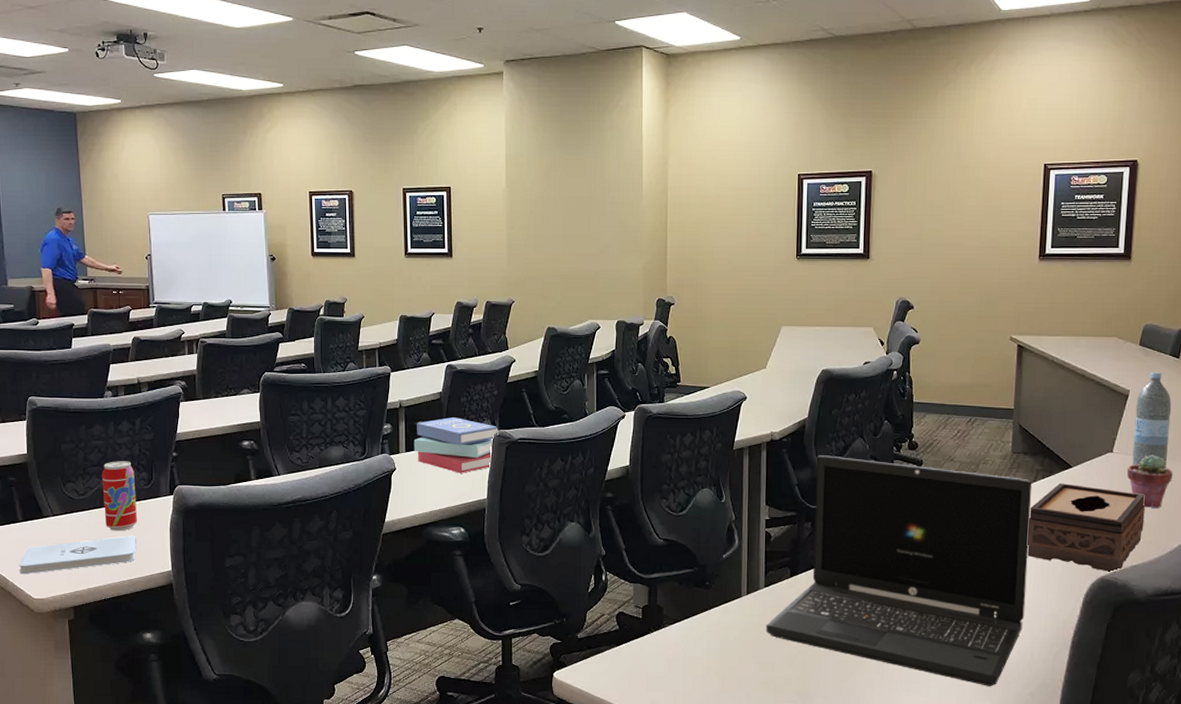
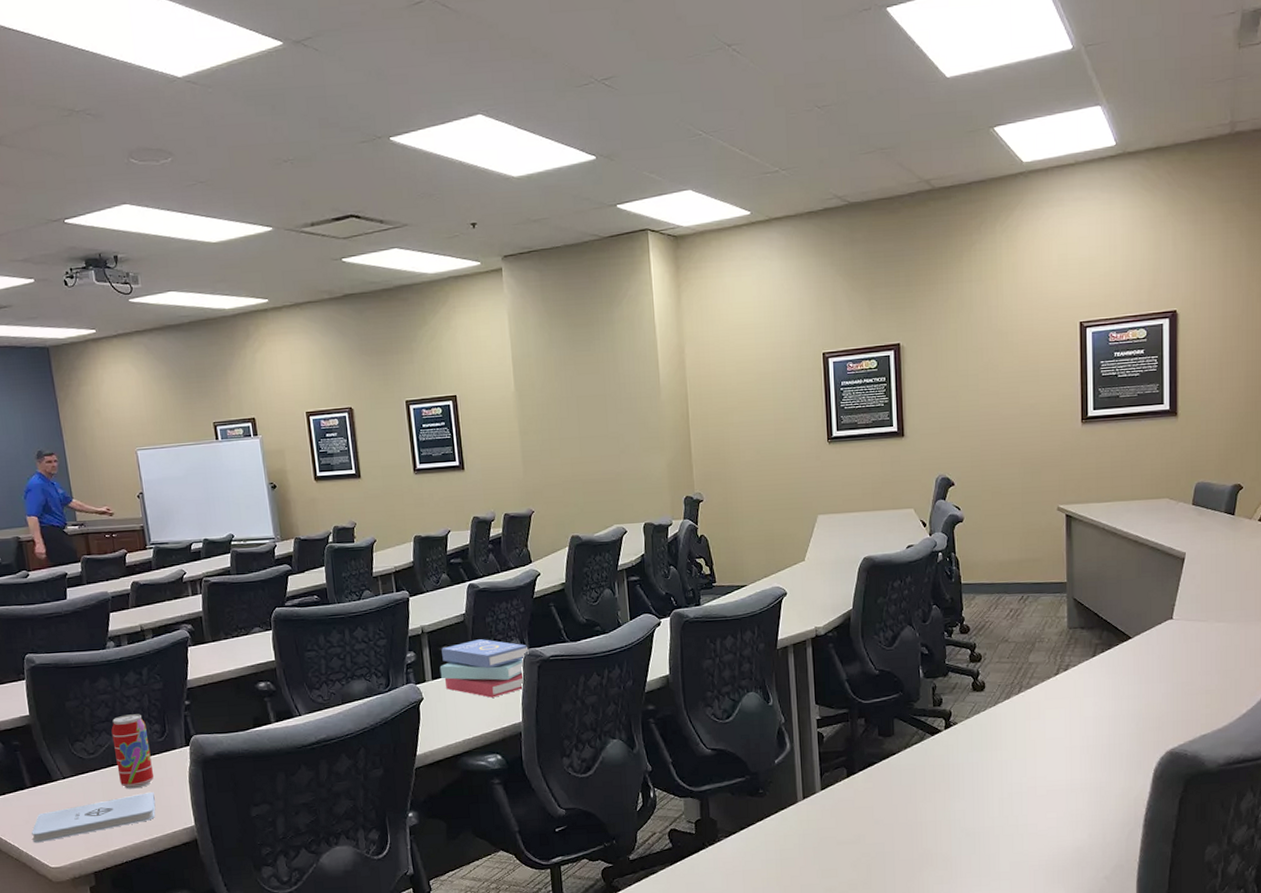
laptop: present [766,455,1033,686] -> none [825,646,1094,874]
tissue box: present [1027,483,1146,573] -> none [1091,655,1210,745]
potted succulent: present [1126,455,1173,508] -> none [1188,618,1236,674]
water bottle: present [1132,372,1172,468] -> none [1193,531,1230,631]

